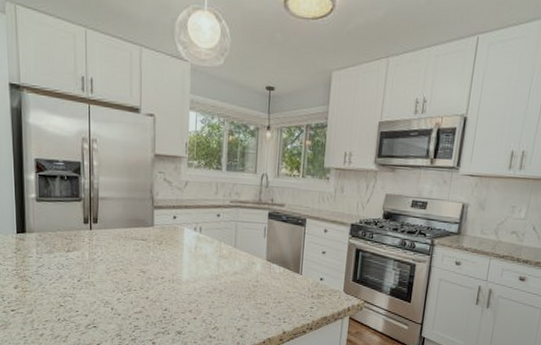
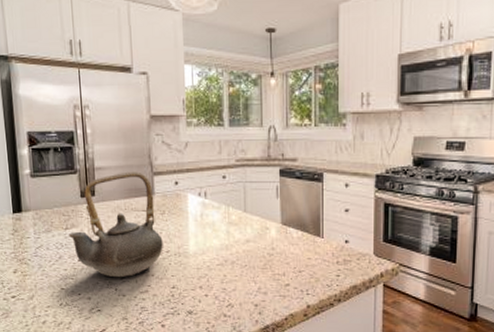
teapot: none [69,203,159,299] -> present [68,171,163,278]

